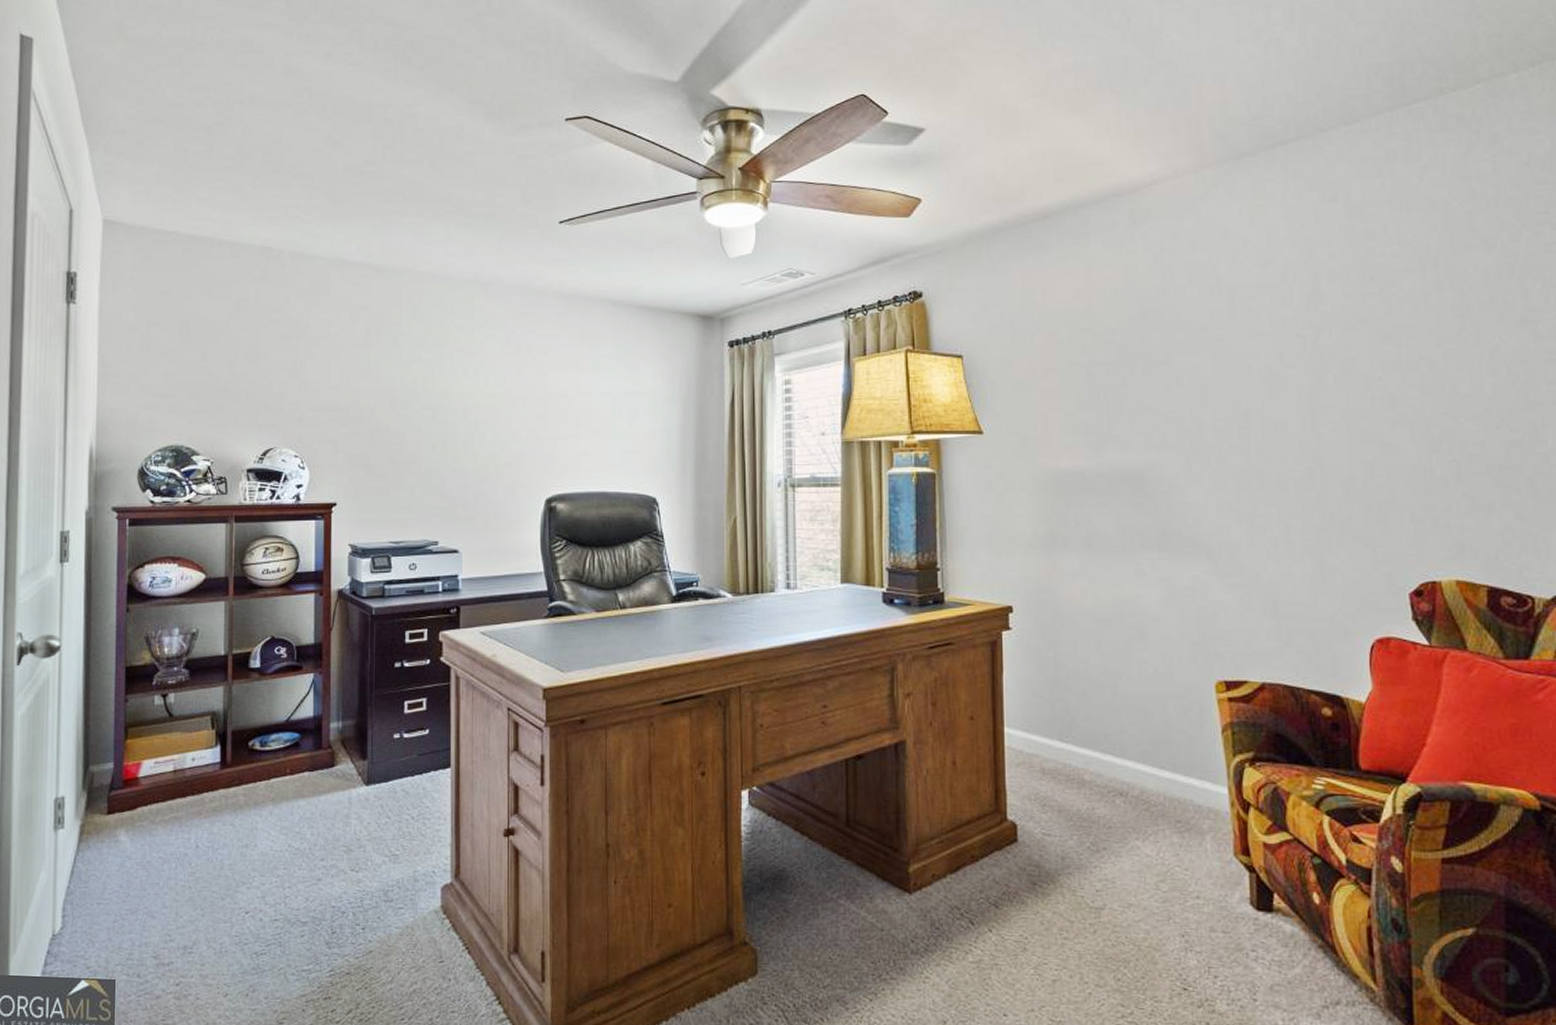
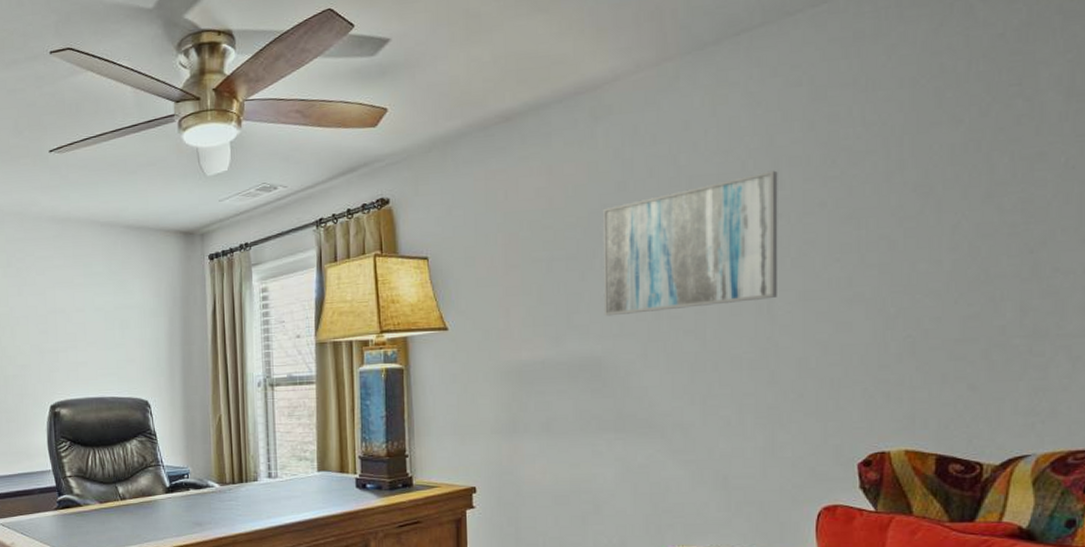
wall art: none [1143,284,1321,427] -> present [602,170,778,317]

